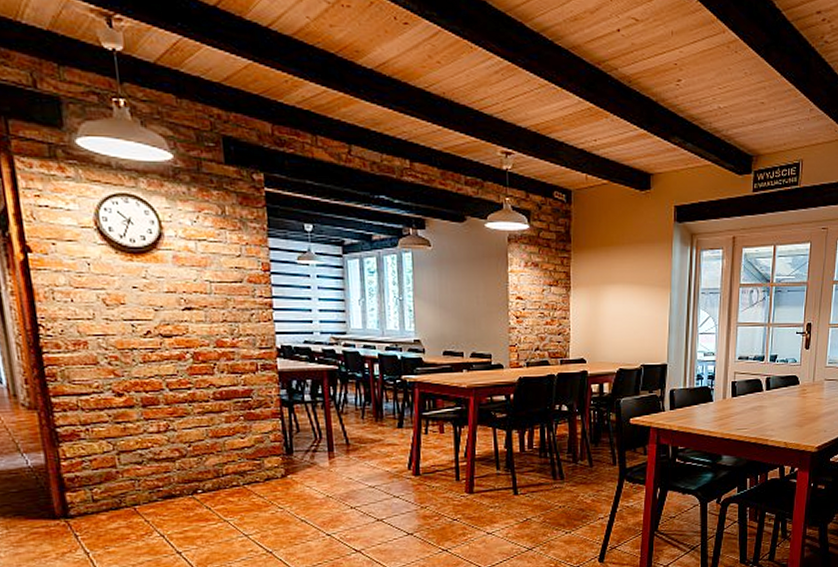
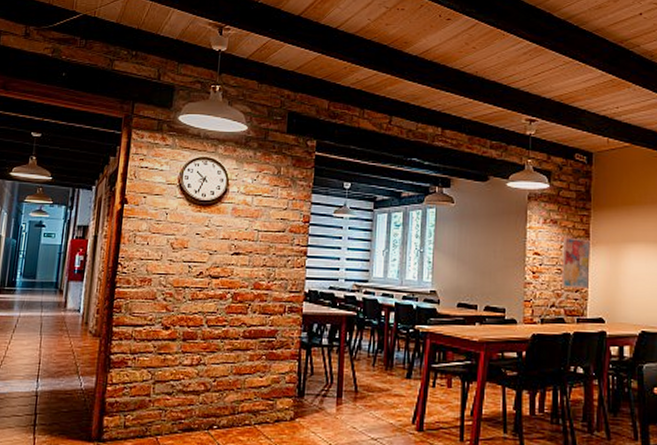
wall art: none [544,280,572,332] -> present [562,237,590,289]

